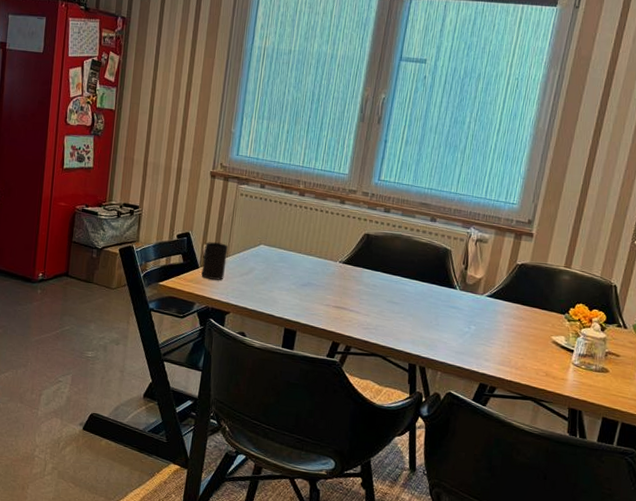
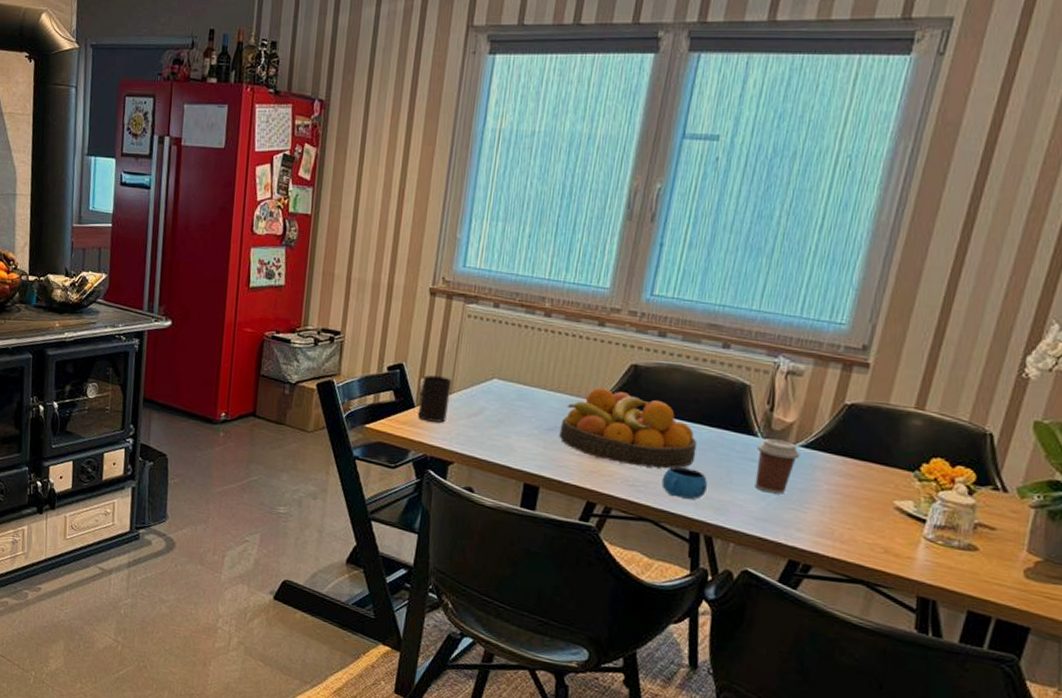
fruit bowl: none [311,252,413,315] -> present [559,387,697,469]
mug: none [388,313,421,339] -> present [661,467,707,500]
coffee cup: none [455,291,487,333] -> present [755,438,801,494]

